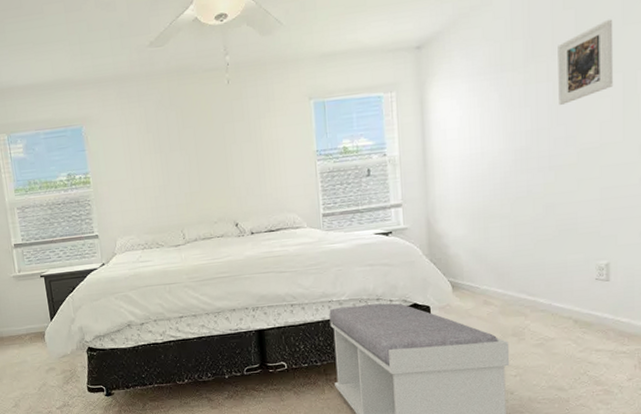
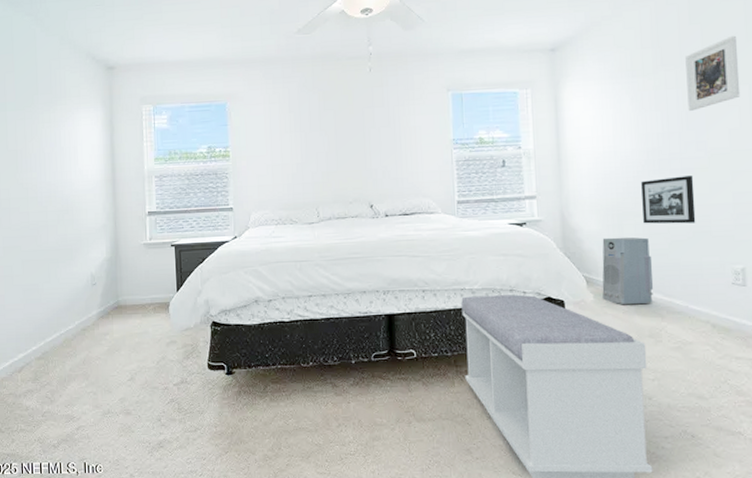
air purifier: none [467,239,518,307] -> present [602,237,654,305]
picture frame: none [508,173,562,226] -> present [641,175,696,224]

